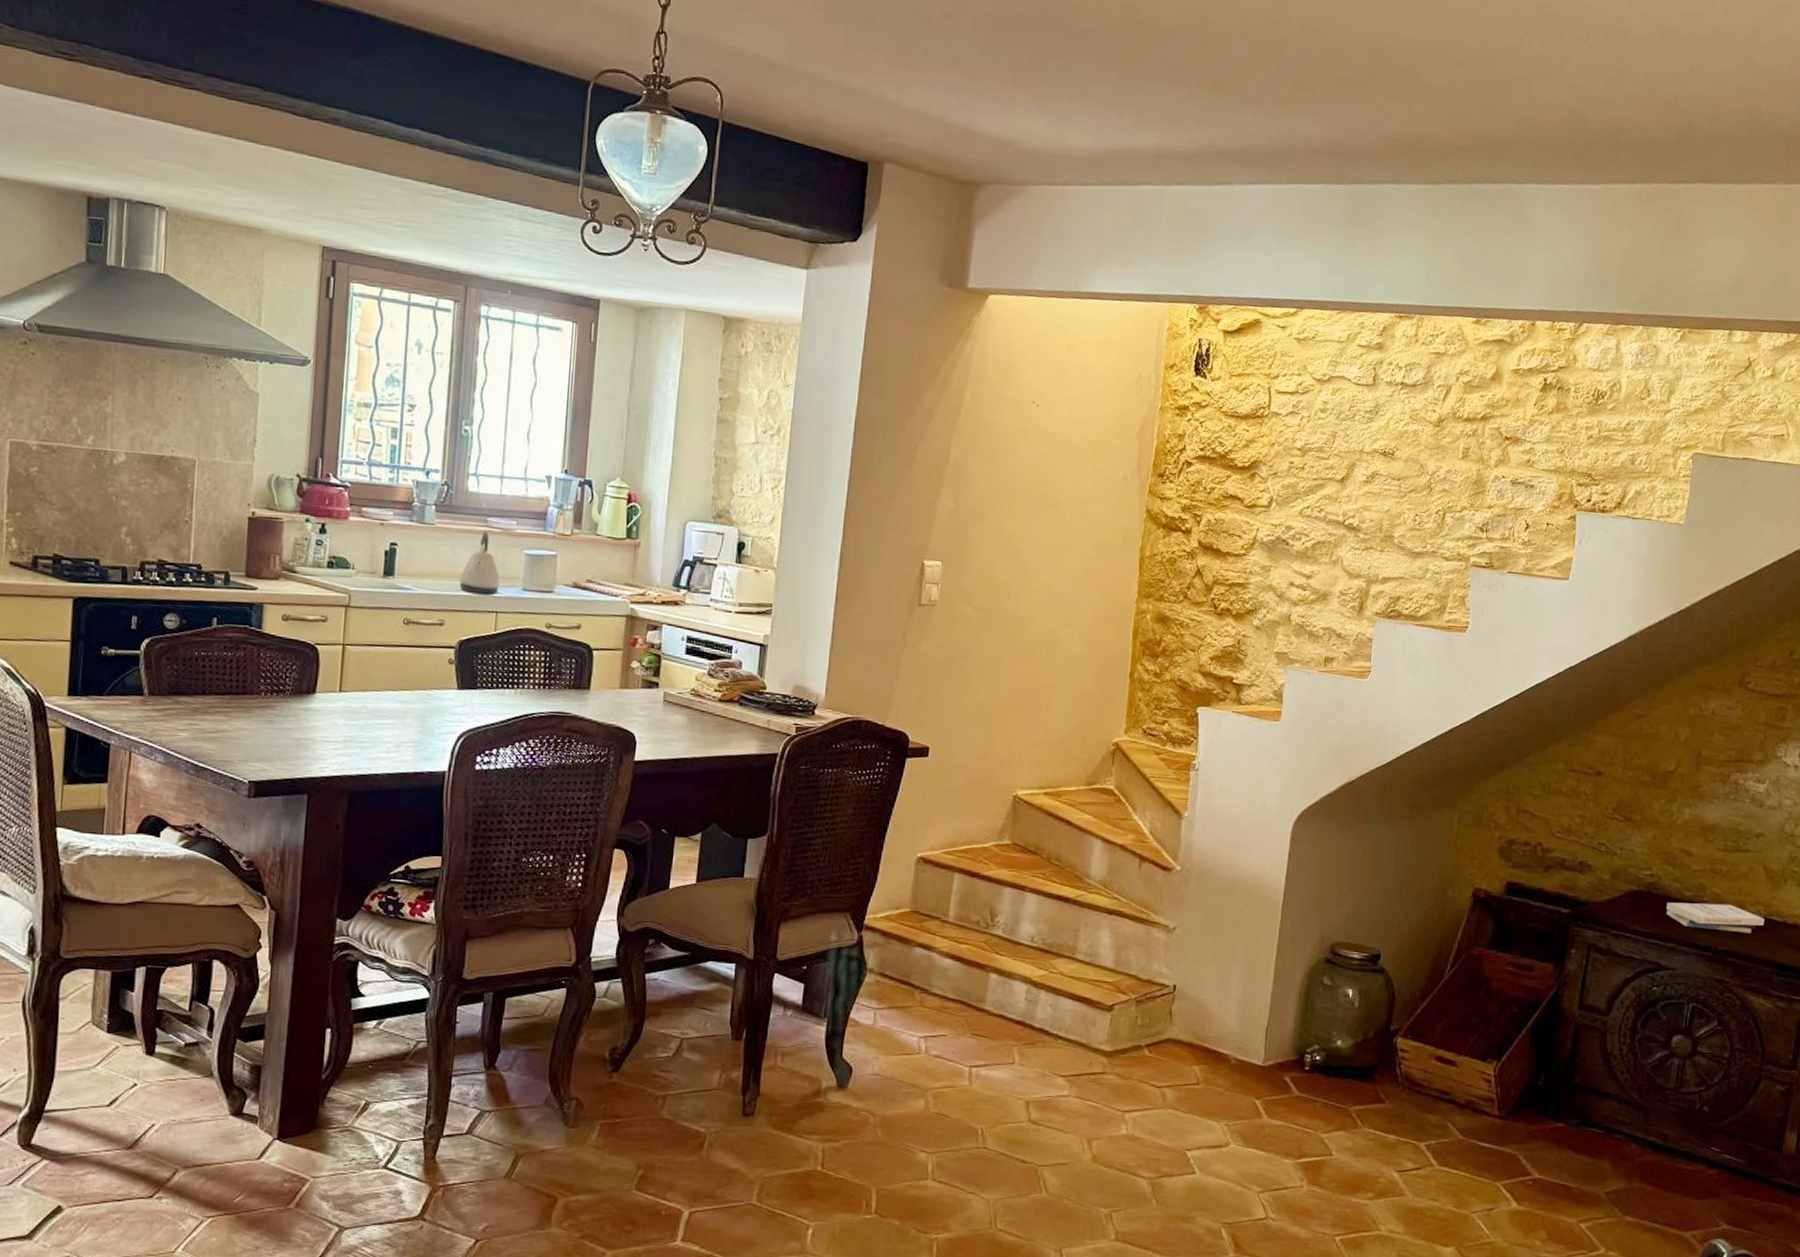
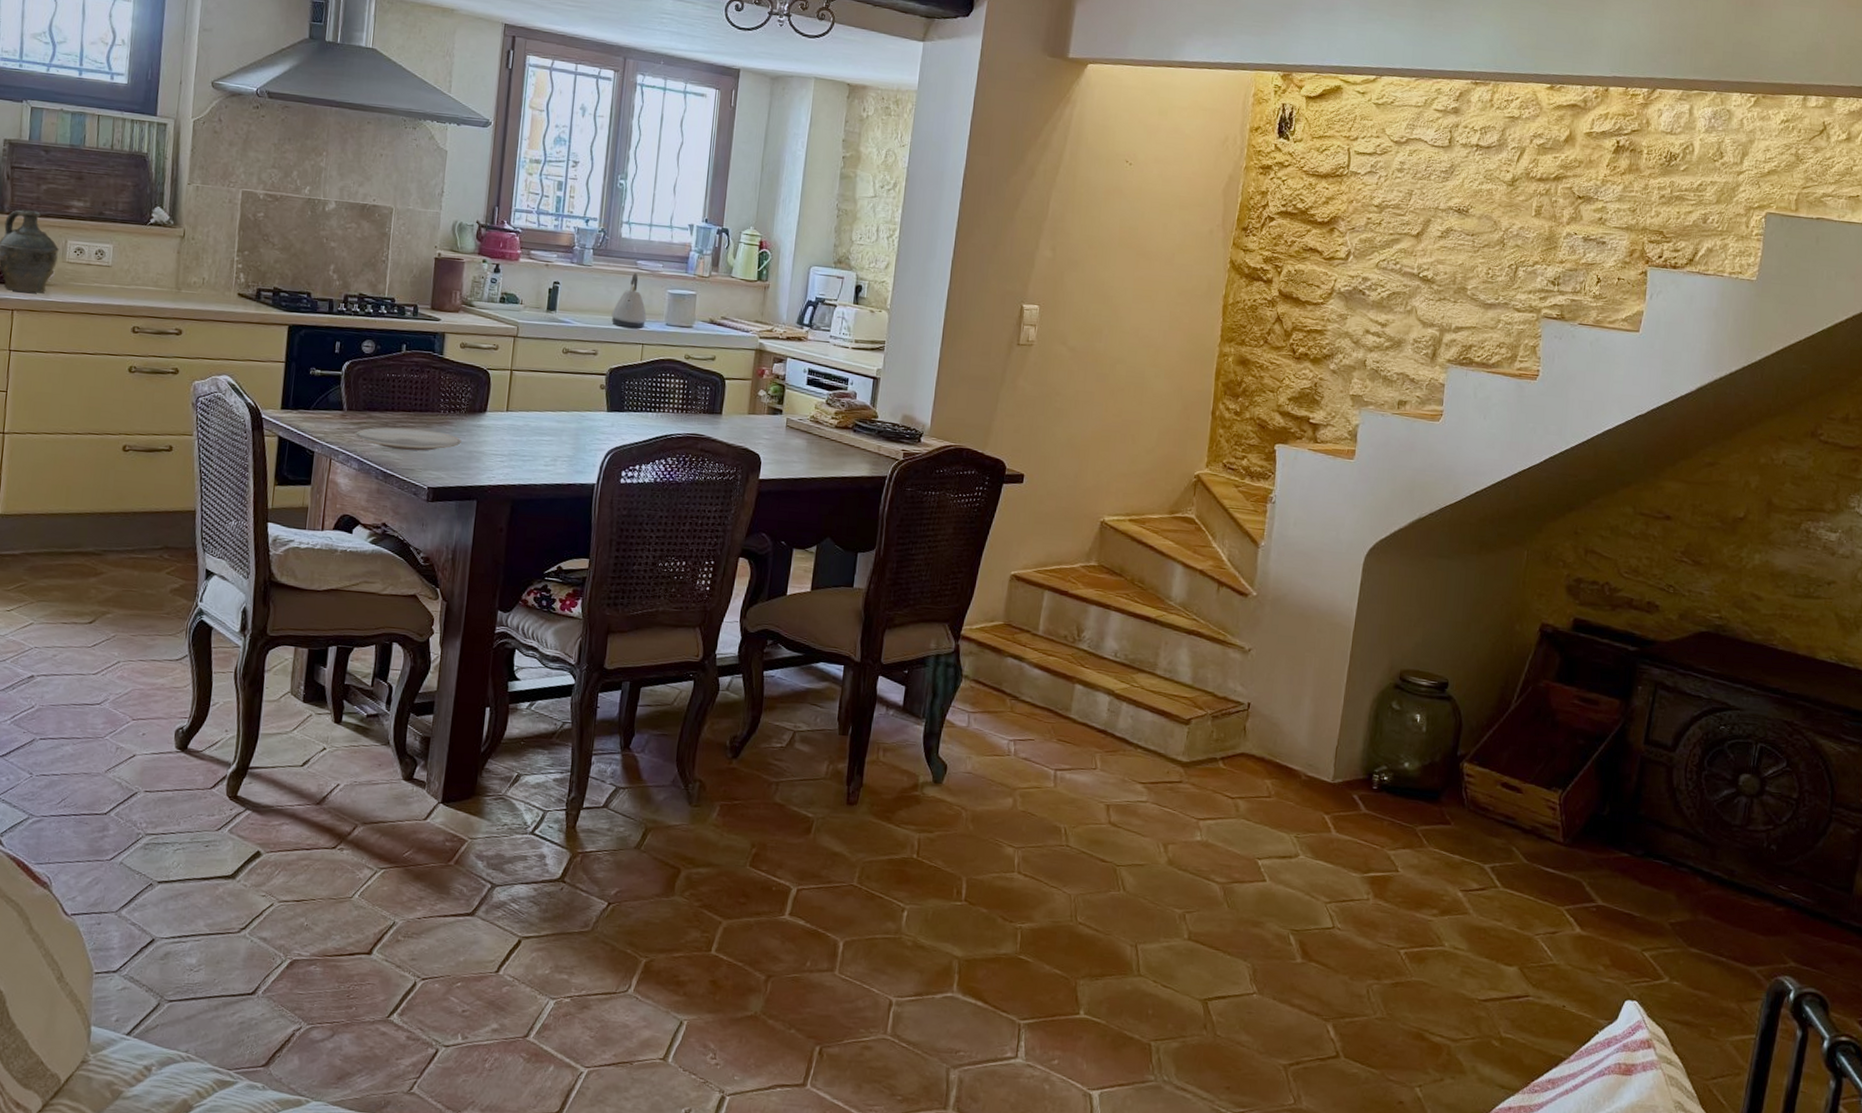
plate: none [160,713,287,740] -> present [355,427,462,451]
books: present [1666,902,1765,934] -> none [1734,644,1836,678]

